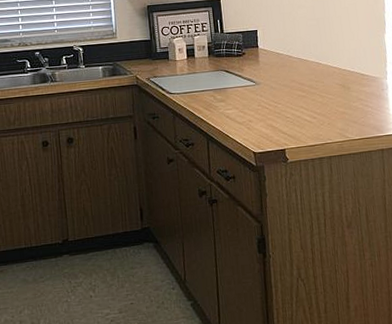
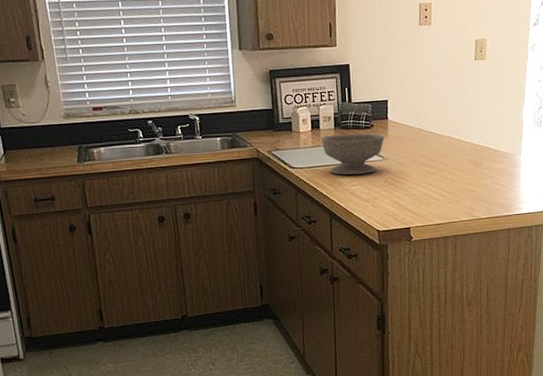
bowl: none [196,60,256,100] -> present [321,133,385,175]

